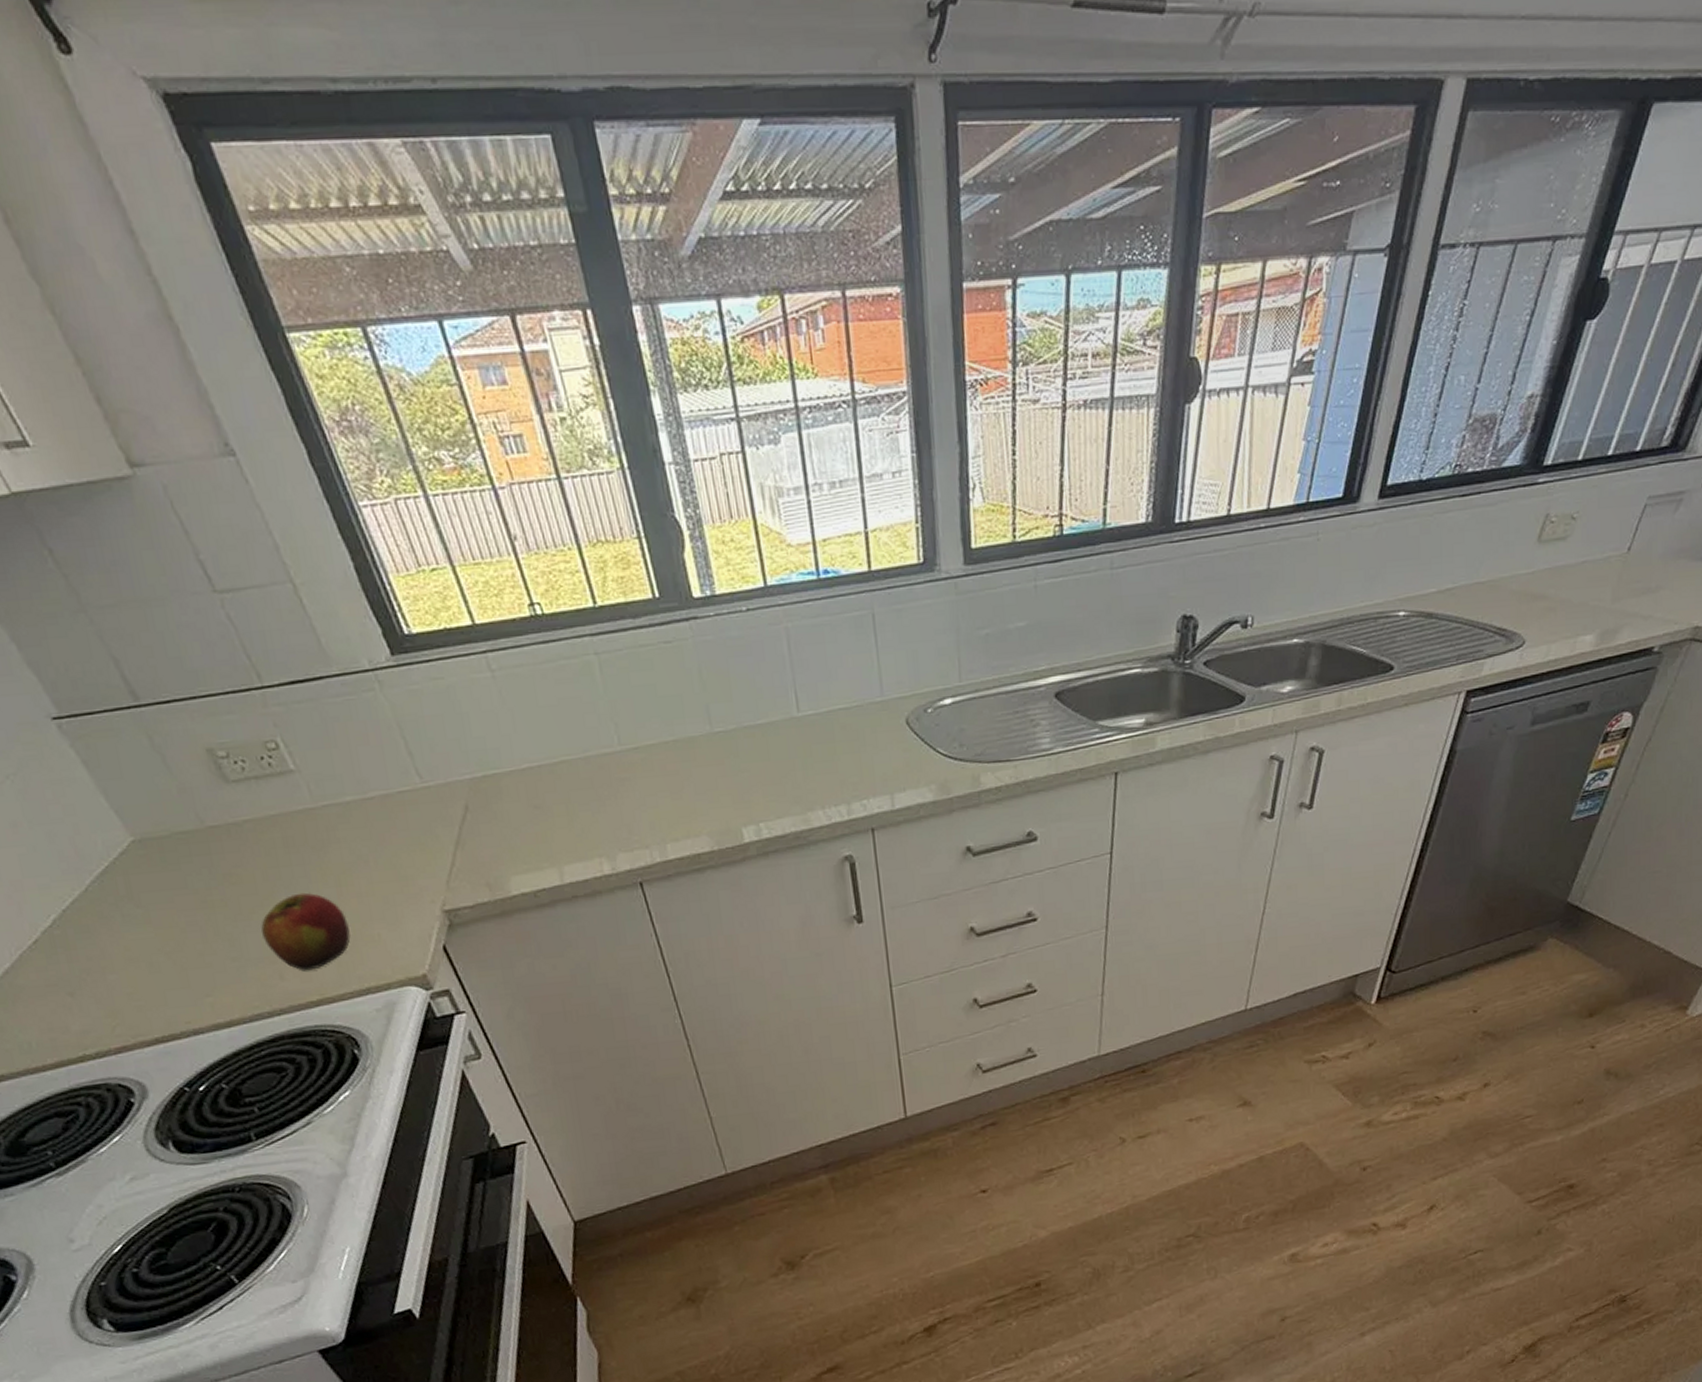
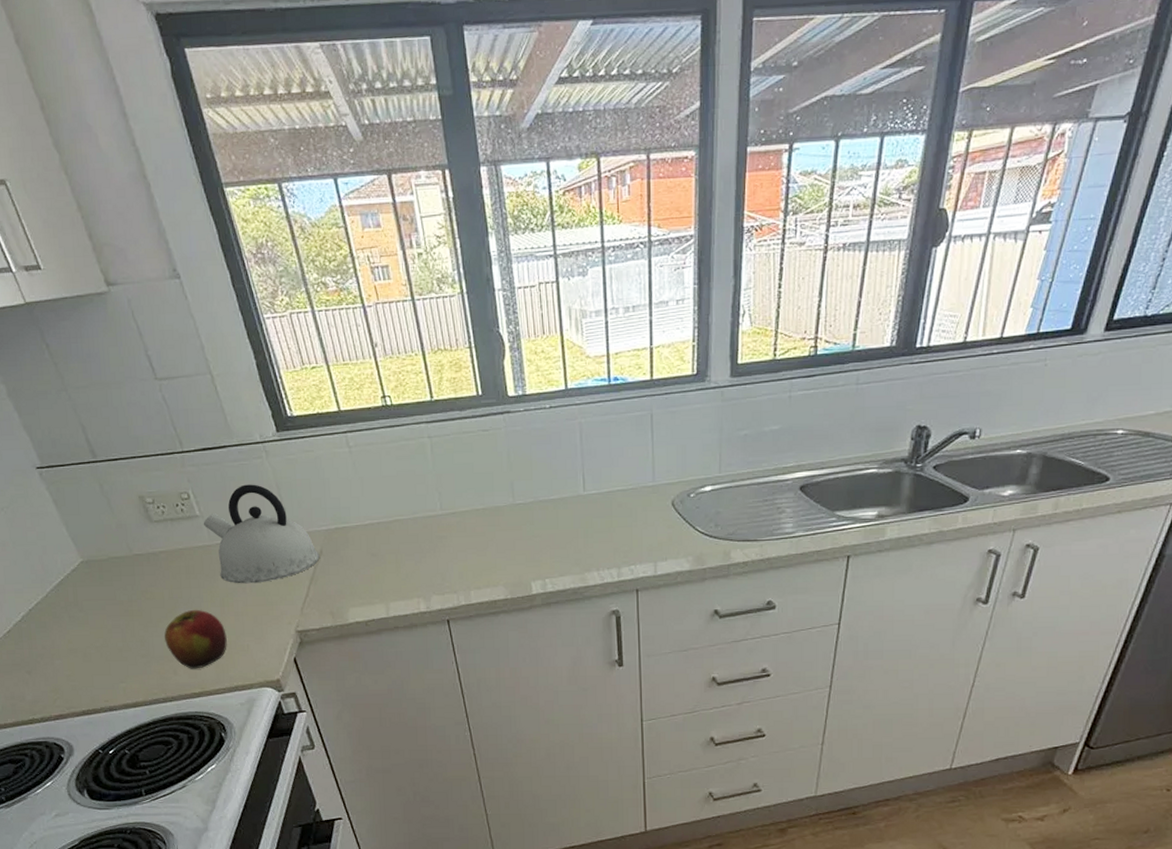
kettle: none [301,725,465,856] -> present [203,484,320,584]

